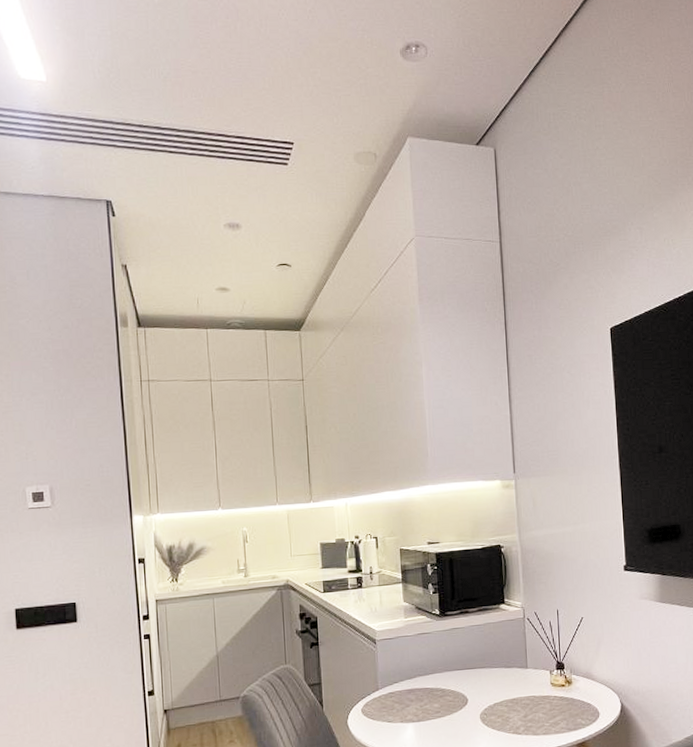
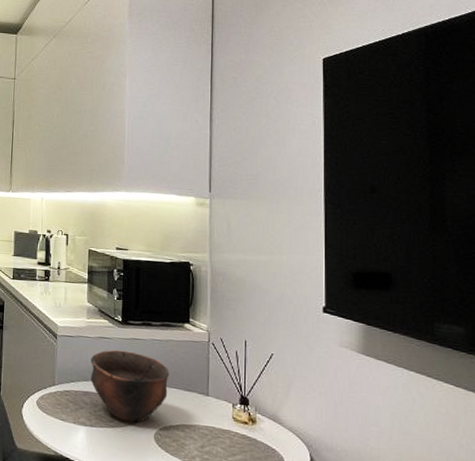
bowl: none [411,641,490,709] -> present [90,349,169,422]

